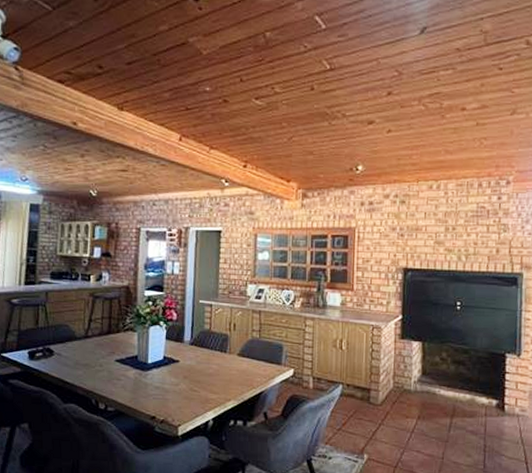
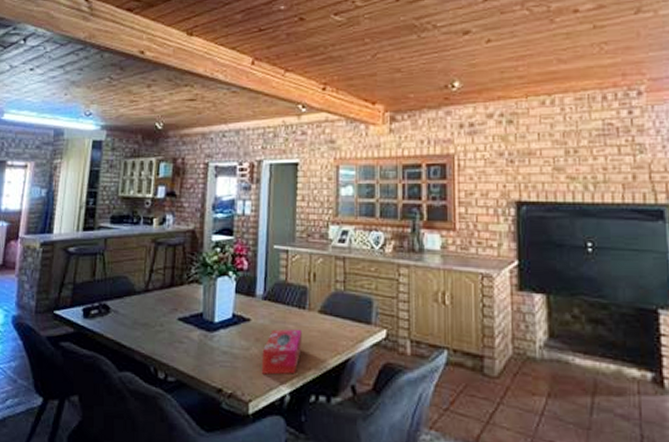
tissue box: none [188,368,223,405] -> present [261,329,302,375]

